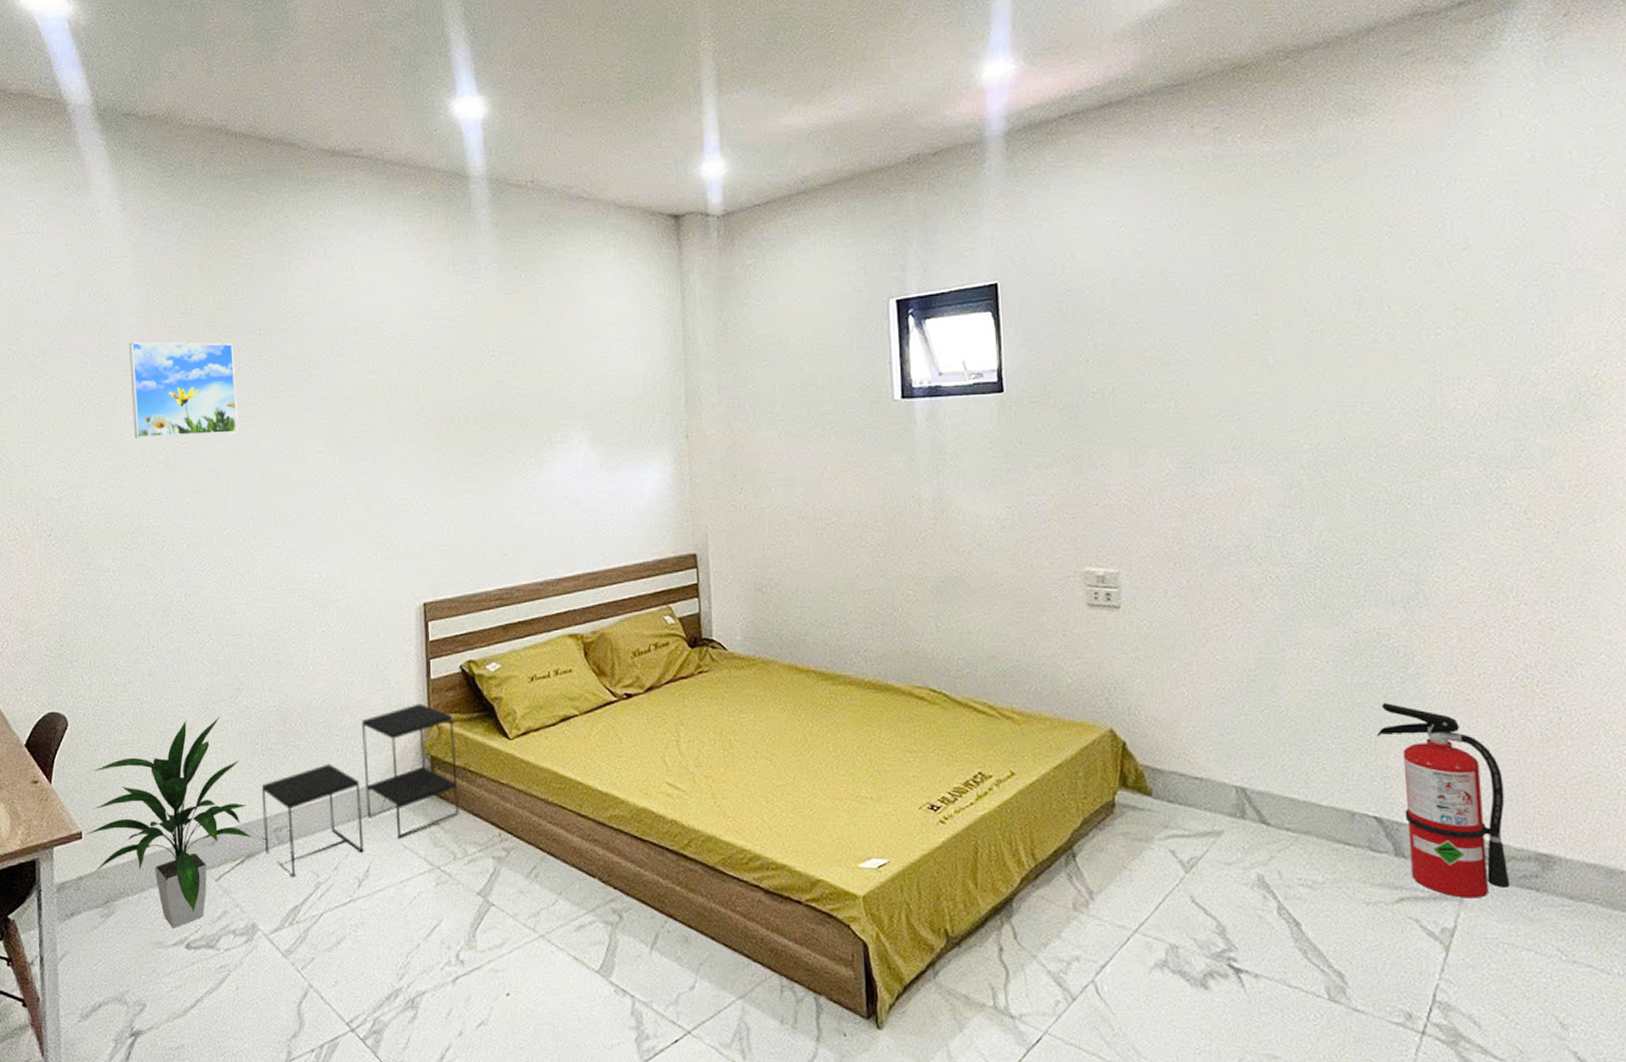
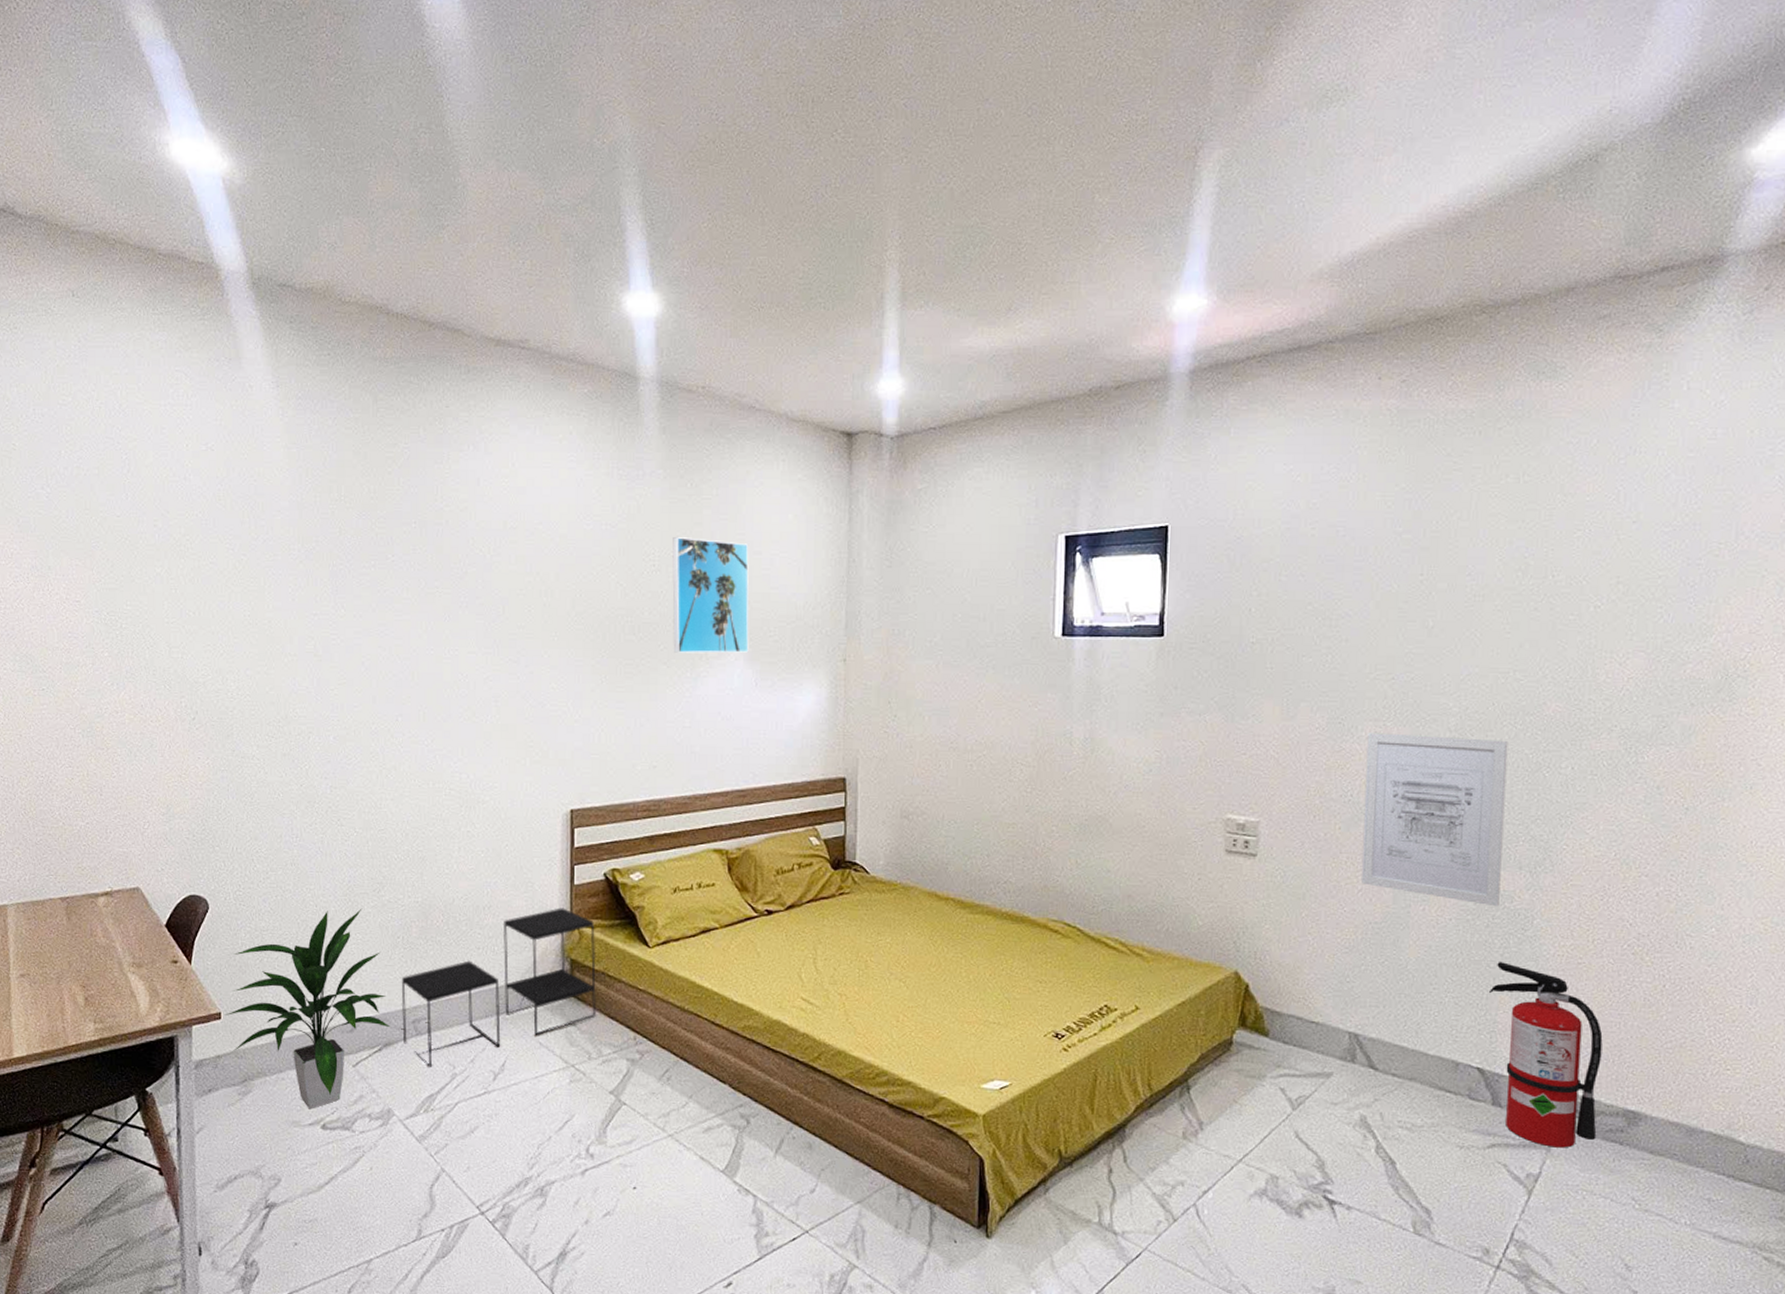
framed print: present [129,342,238,438] -> none [279,527,390,628]
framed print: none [510,326,592,440] -> present [672,537,749,654]
wall art: none [1220,474,1376,646] -> present [1360,733,1508,907]

